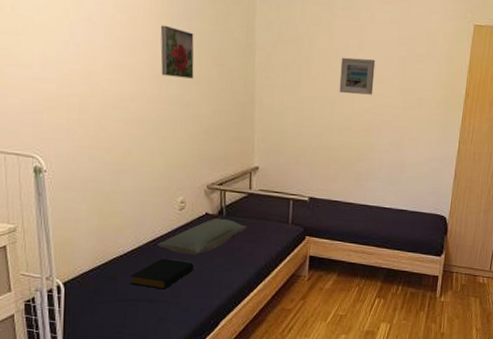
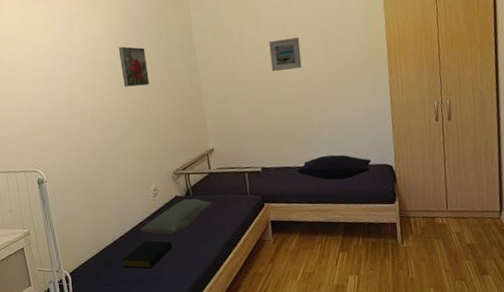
pillow: none [346,195,426,224] -> present [296,154,372,180]

